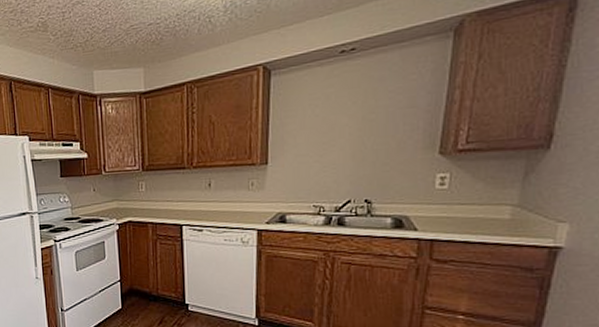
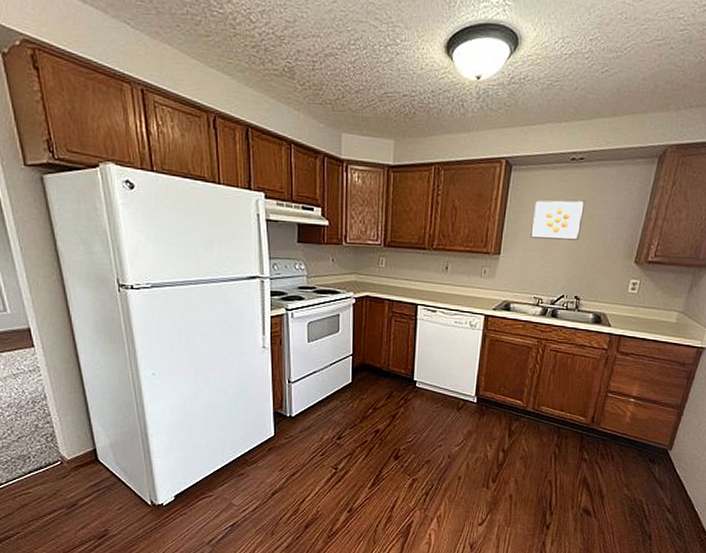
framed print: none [300,93,365,142] -> present [529,199,586,240]

